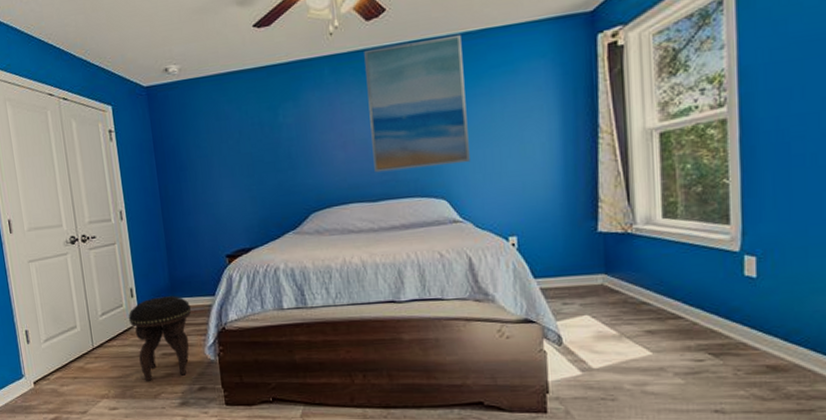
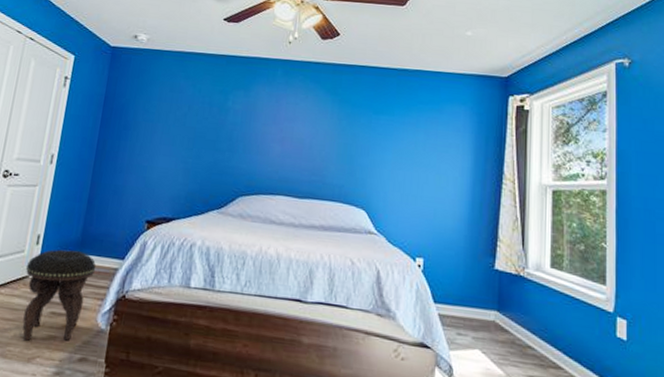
wall art: present [364,34,470,173] -> none [305,63,399,181]

